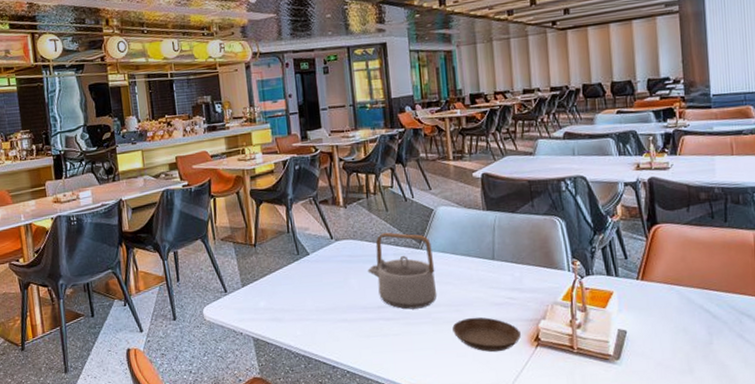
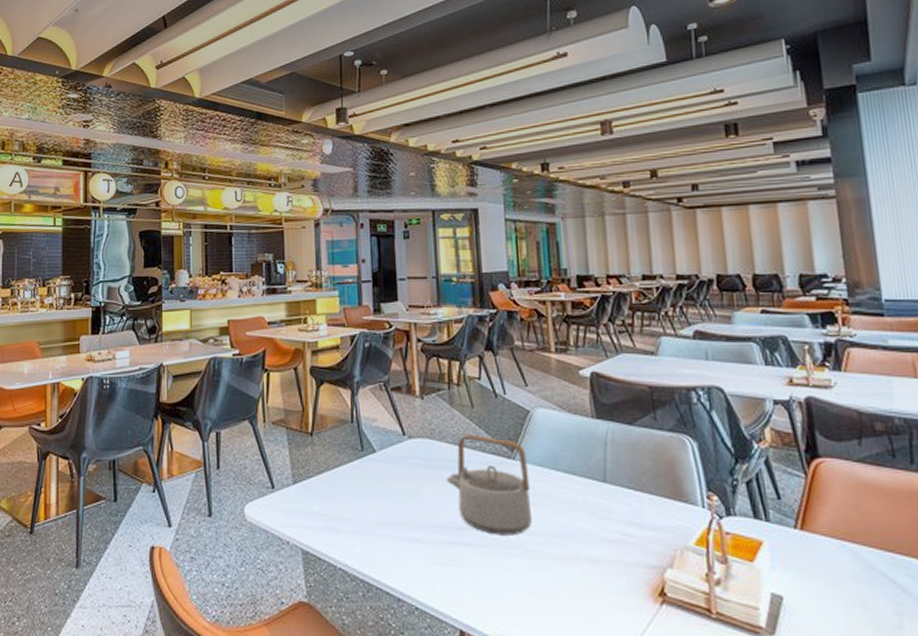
saucer: present [452,317,521,352] -> none [551,554,641,605]

